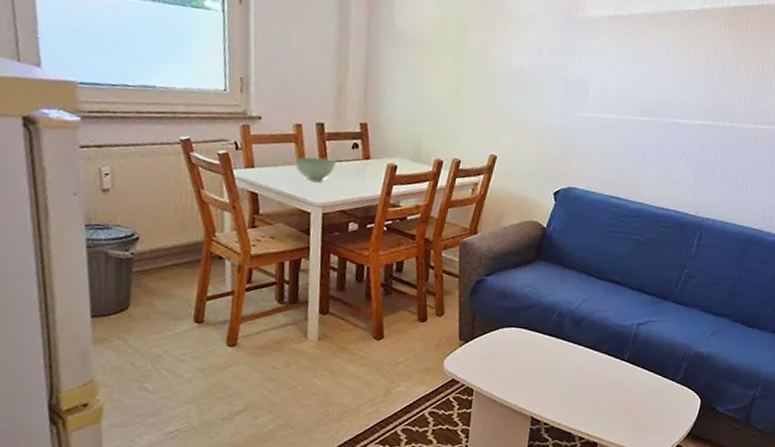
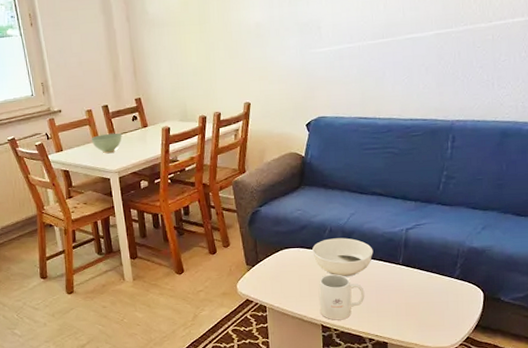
mug: none [532,362,584,414] -> present [318,274,365,321]
bowl: none [536,322,601,368] -> present [312,238,373,277]

